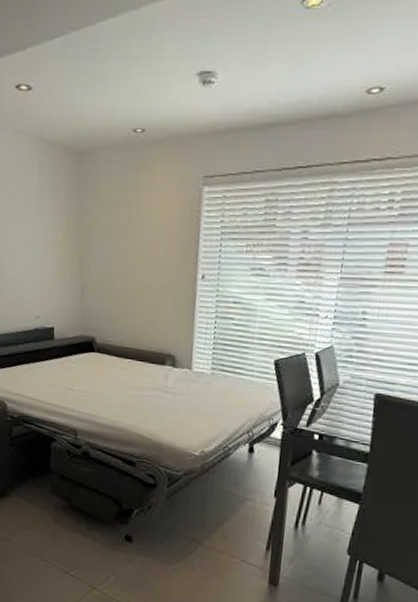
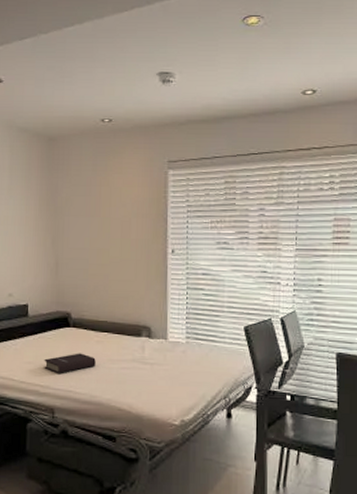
book: none [68,378,119,398] -> present [44,353,96,374]

